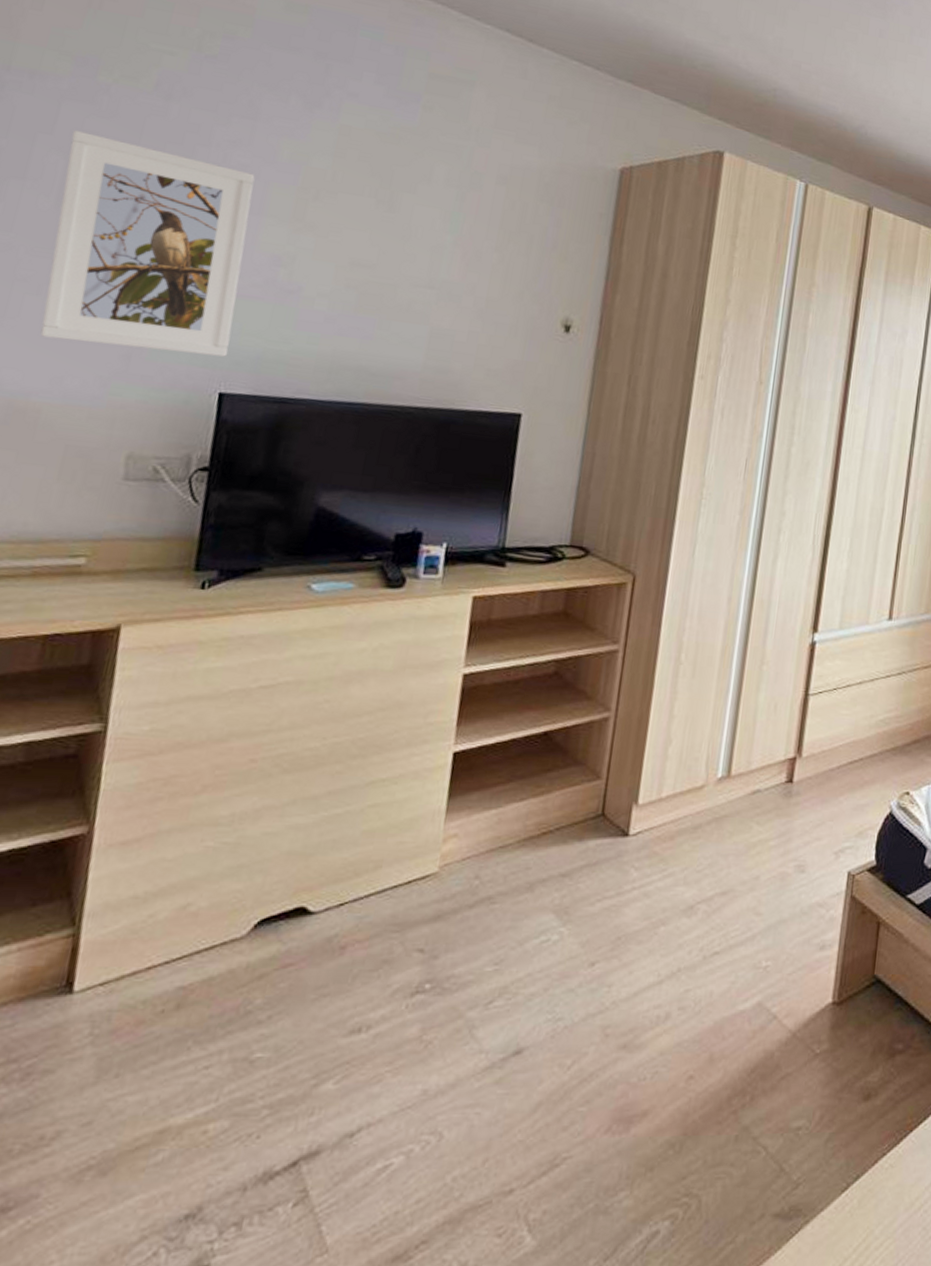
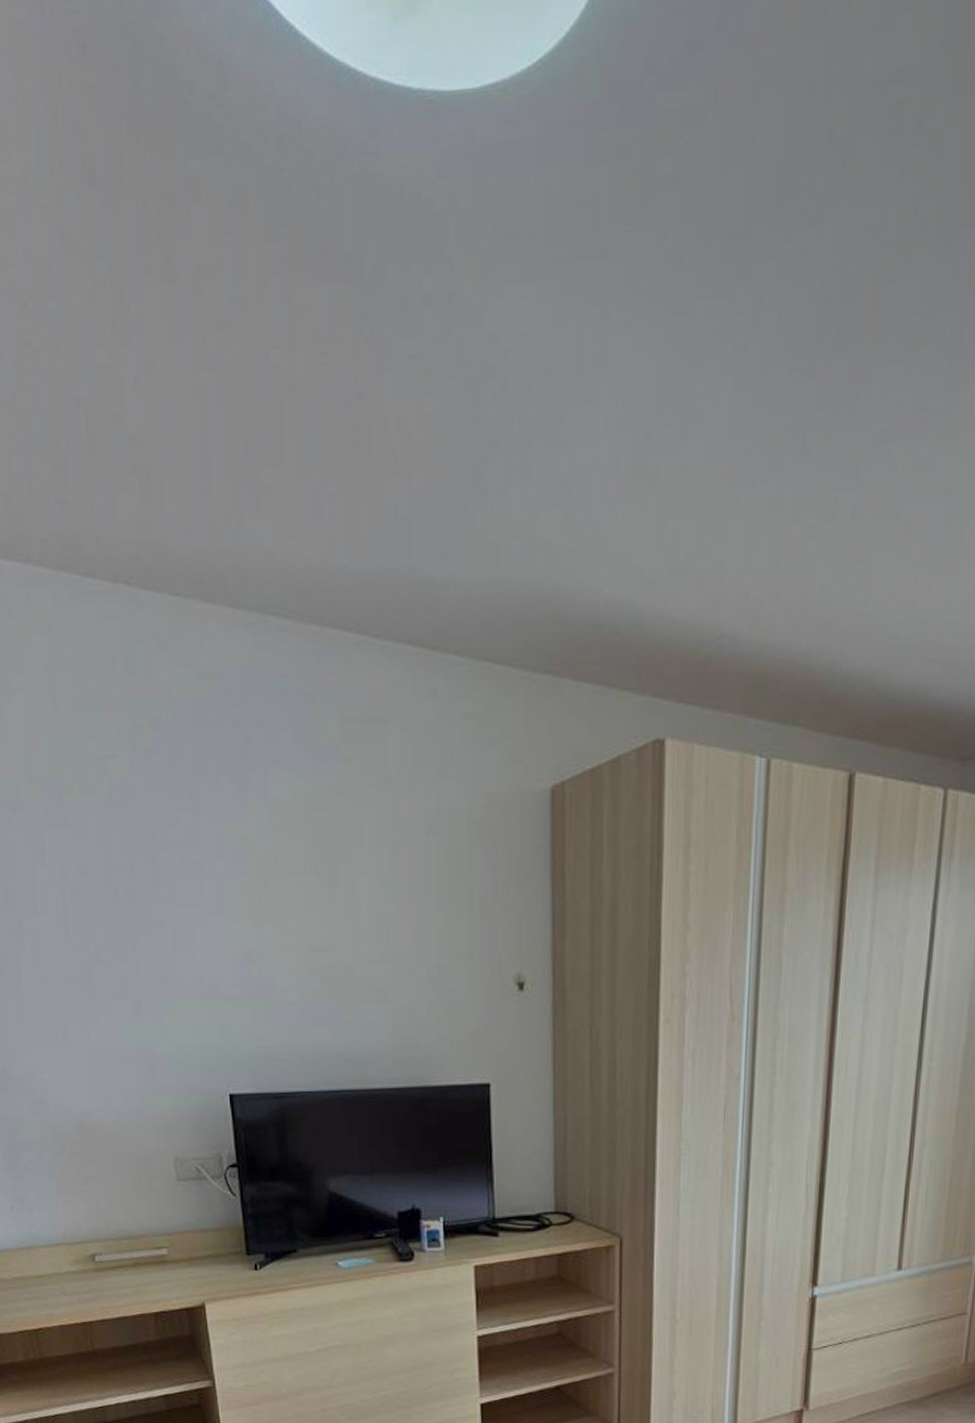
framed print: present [40,130,255,357] -> none [60,858,228,1061]

